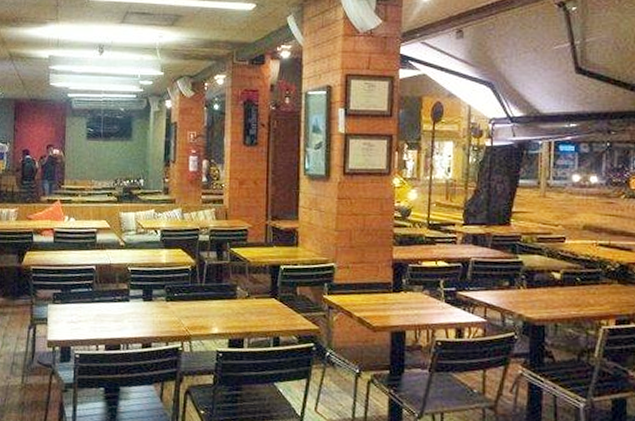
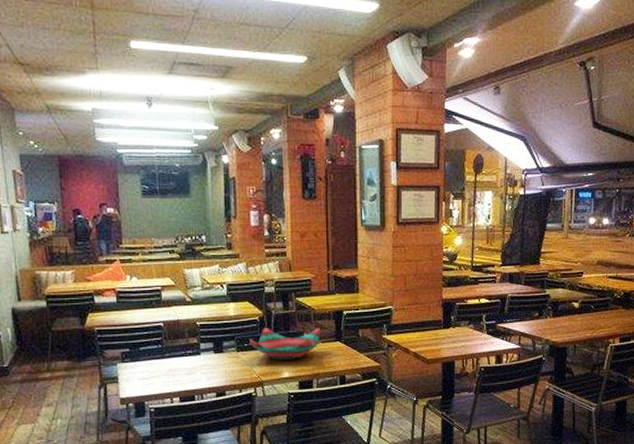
decorative bowl: none [180,278,255,315] -> present [250,327,321,361]

